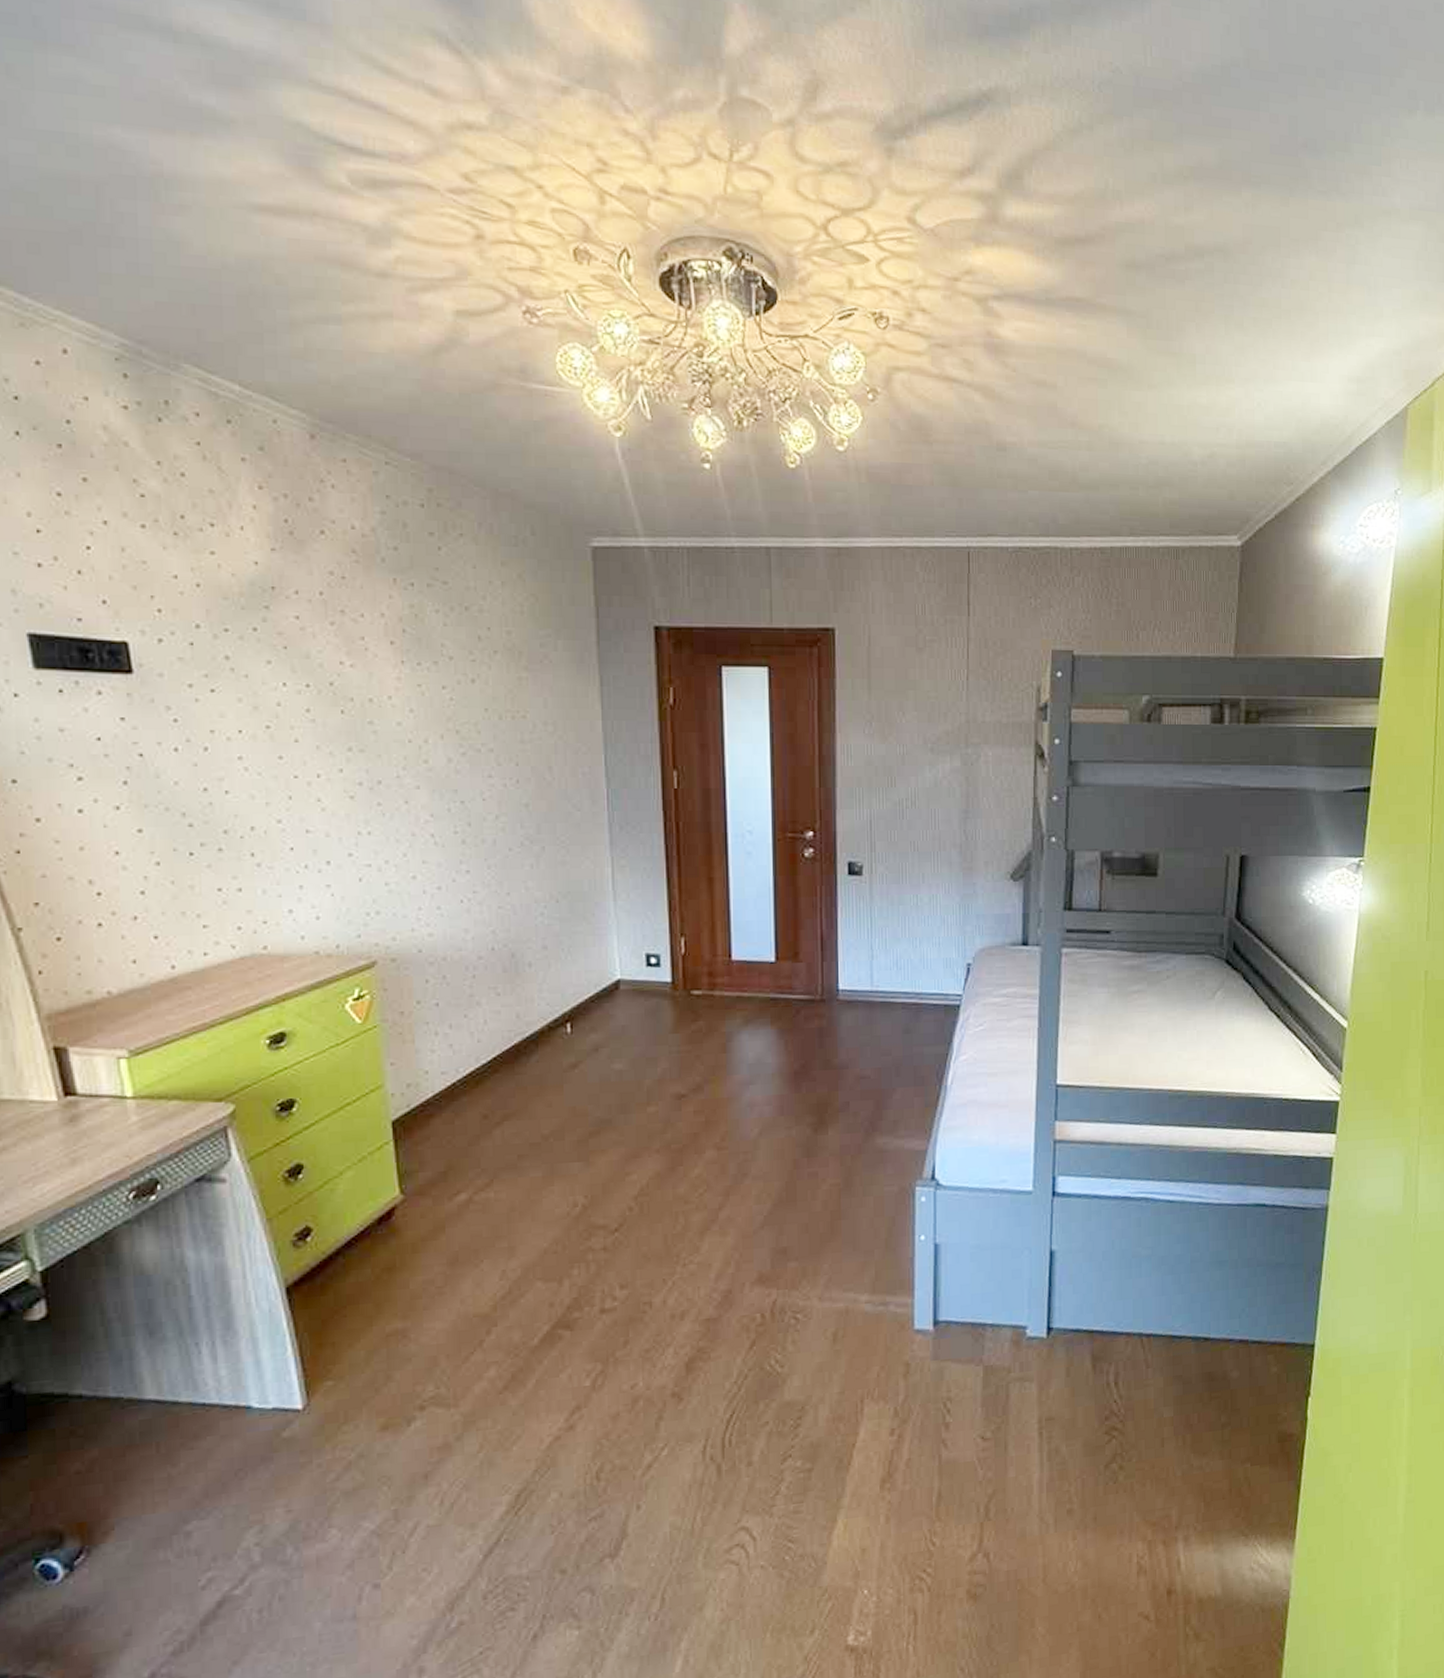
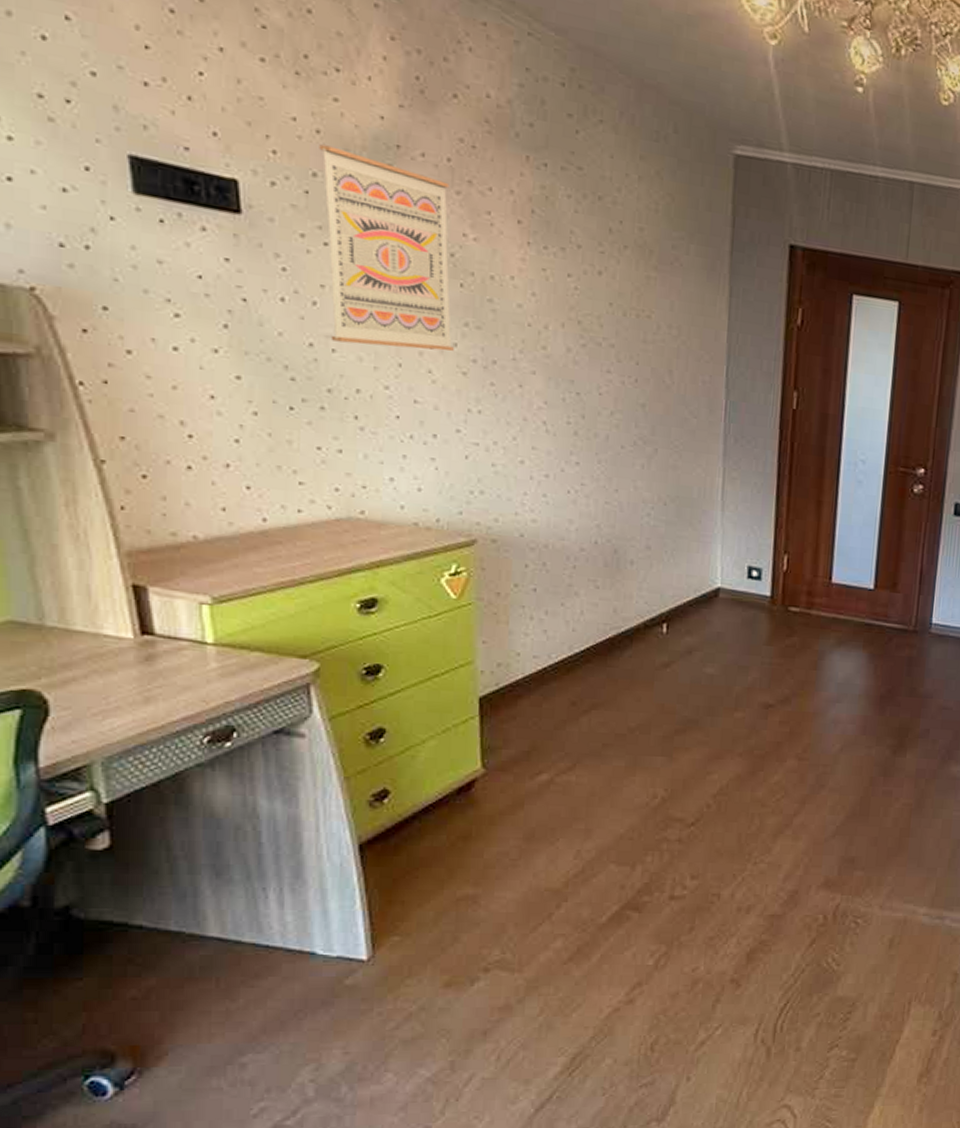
wall art: none [200,597,340,783] -> present [319,144,454,351]

